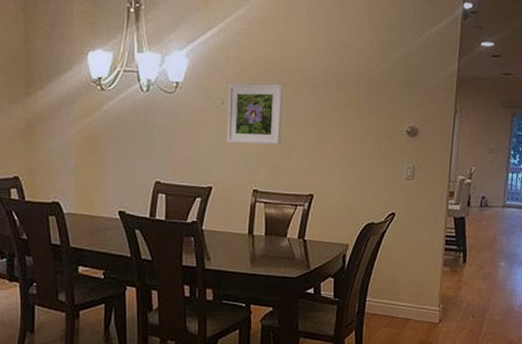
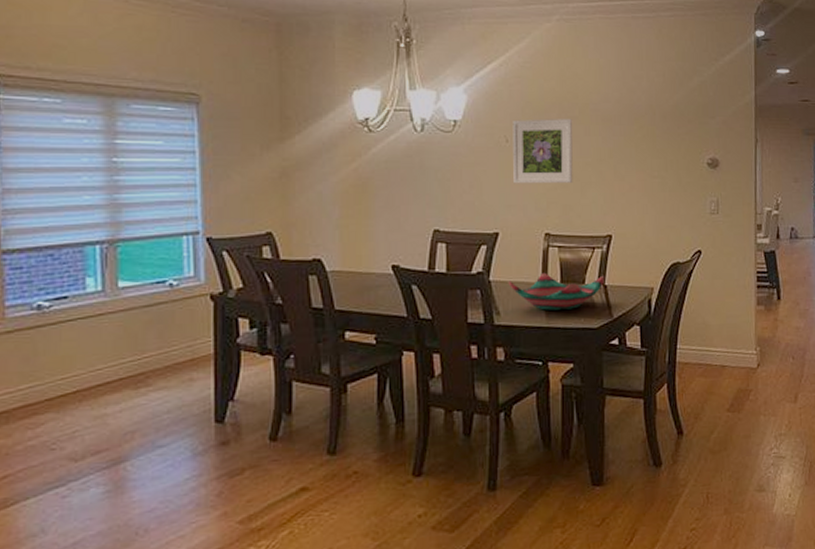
decorative bowl: none [218,225,305,259] -> present [508,272,605,310]

